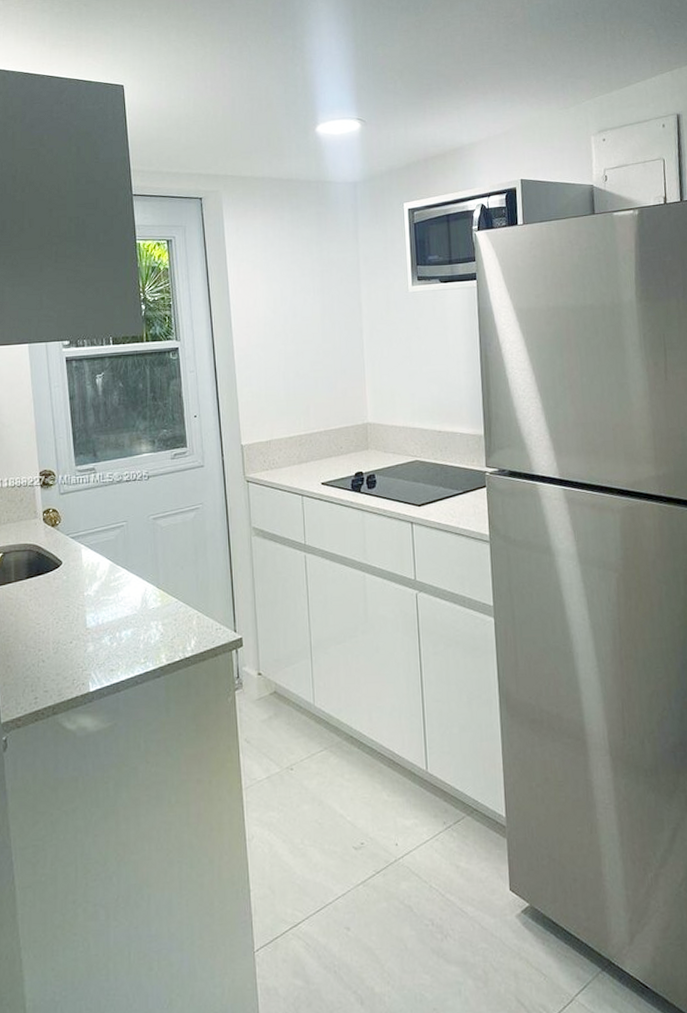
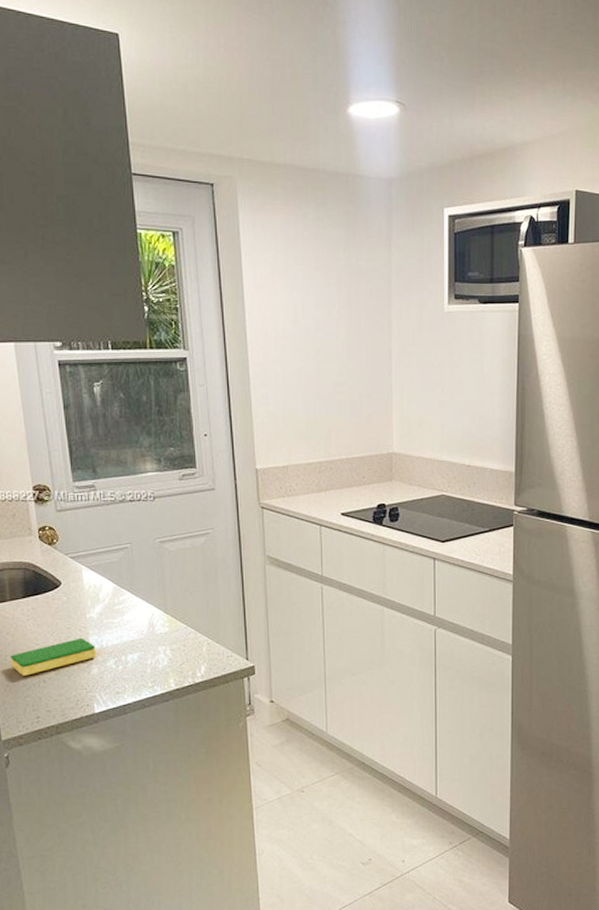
dish sponge: none [13,615,92,656] -> present [11,638,96,676]

